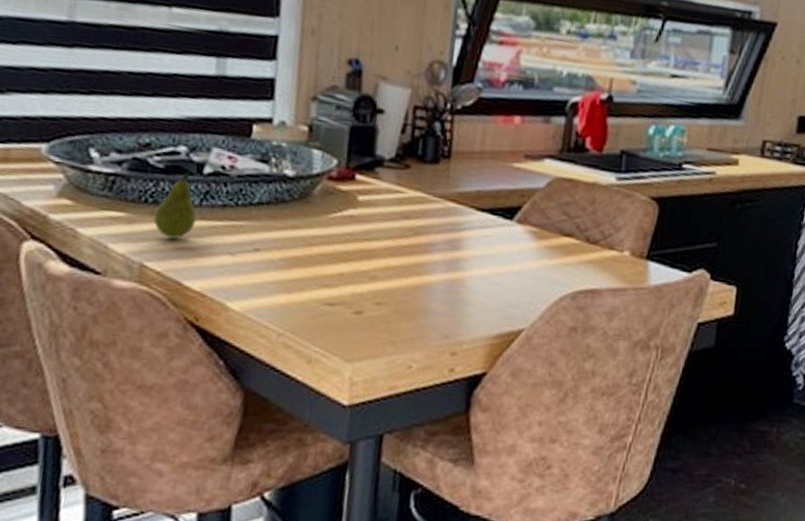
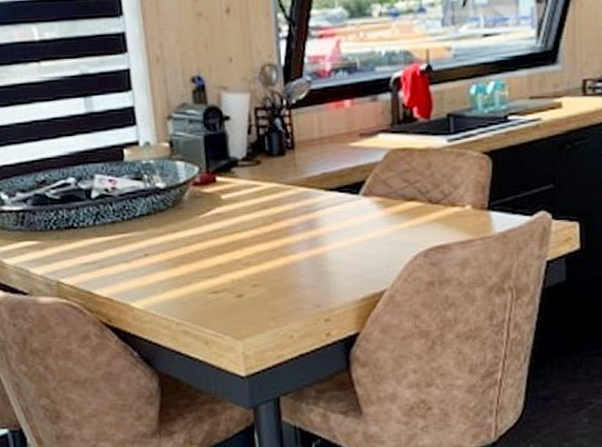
fruit: present [153,171,197,238] -> none [60,198,94,256]

